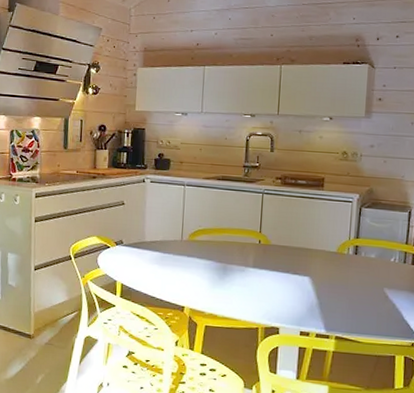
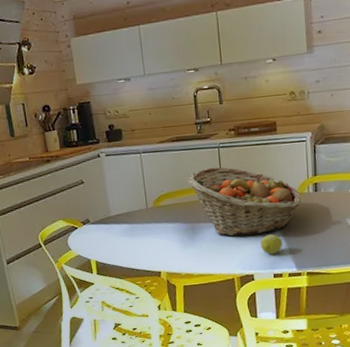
fruit basket: none [227,211,339,288] -> present [188,167,301,236]
fruit: none [291,289,315,311] -> present [260,234,283,255]

